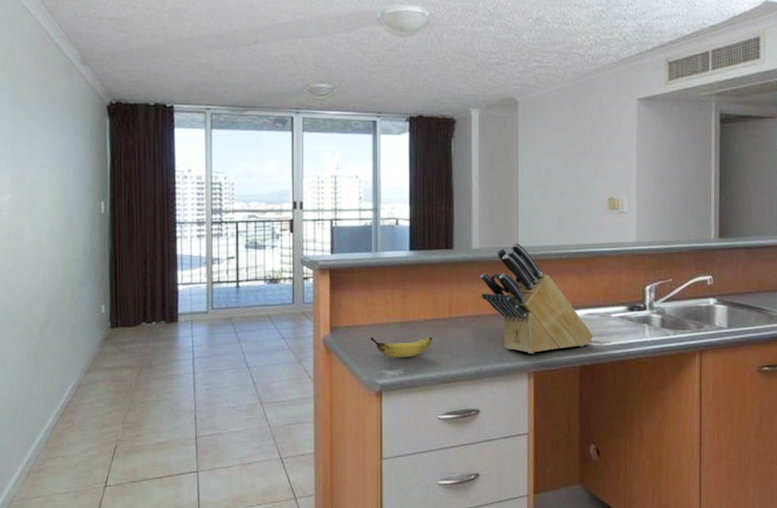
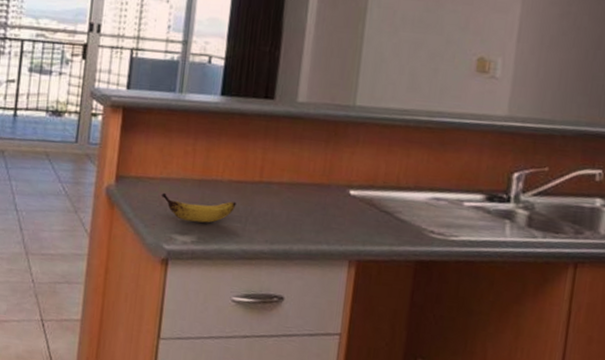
knife block: present [480,242,594,354] -> none [301,100,438,238]

